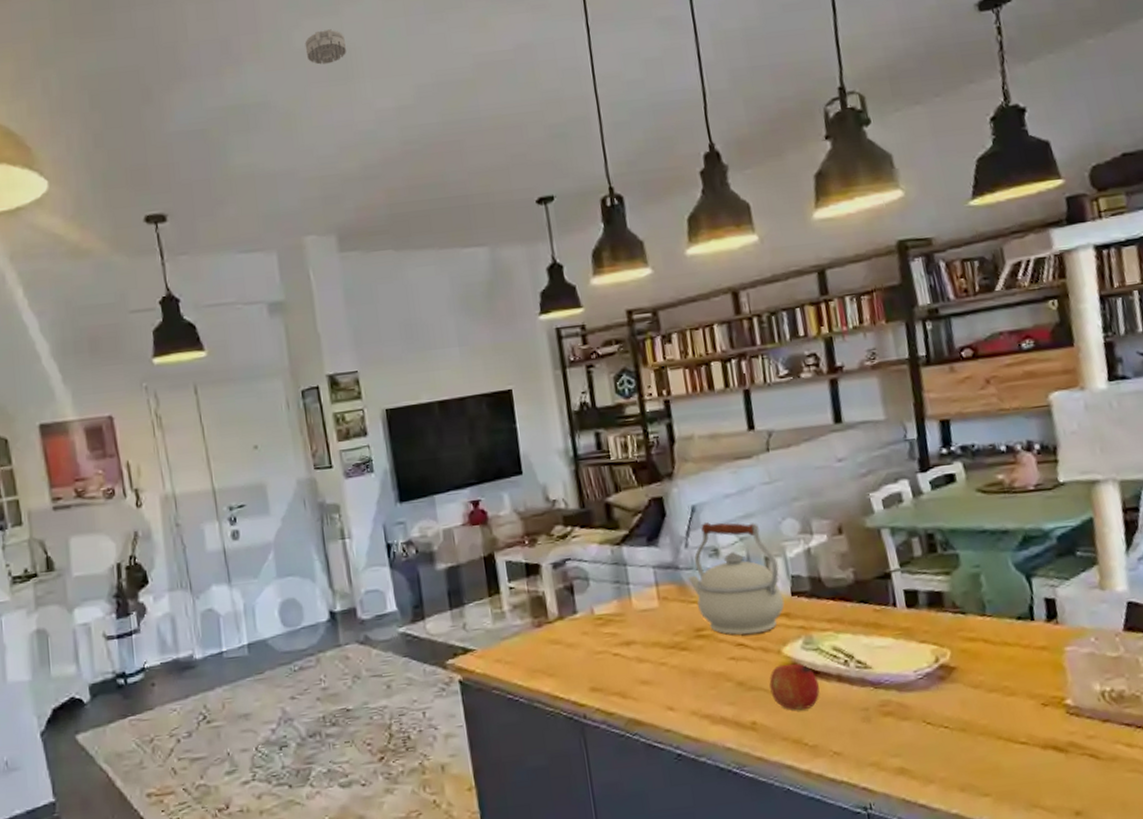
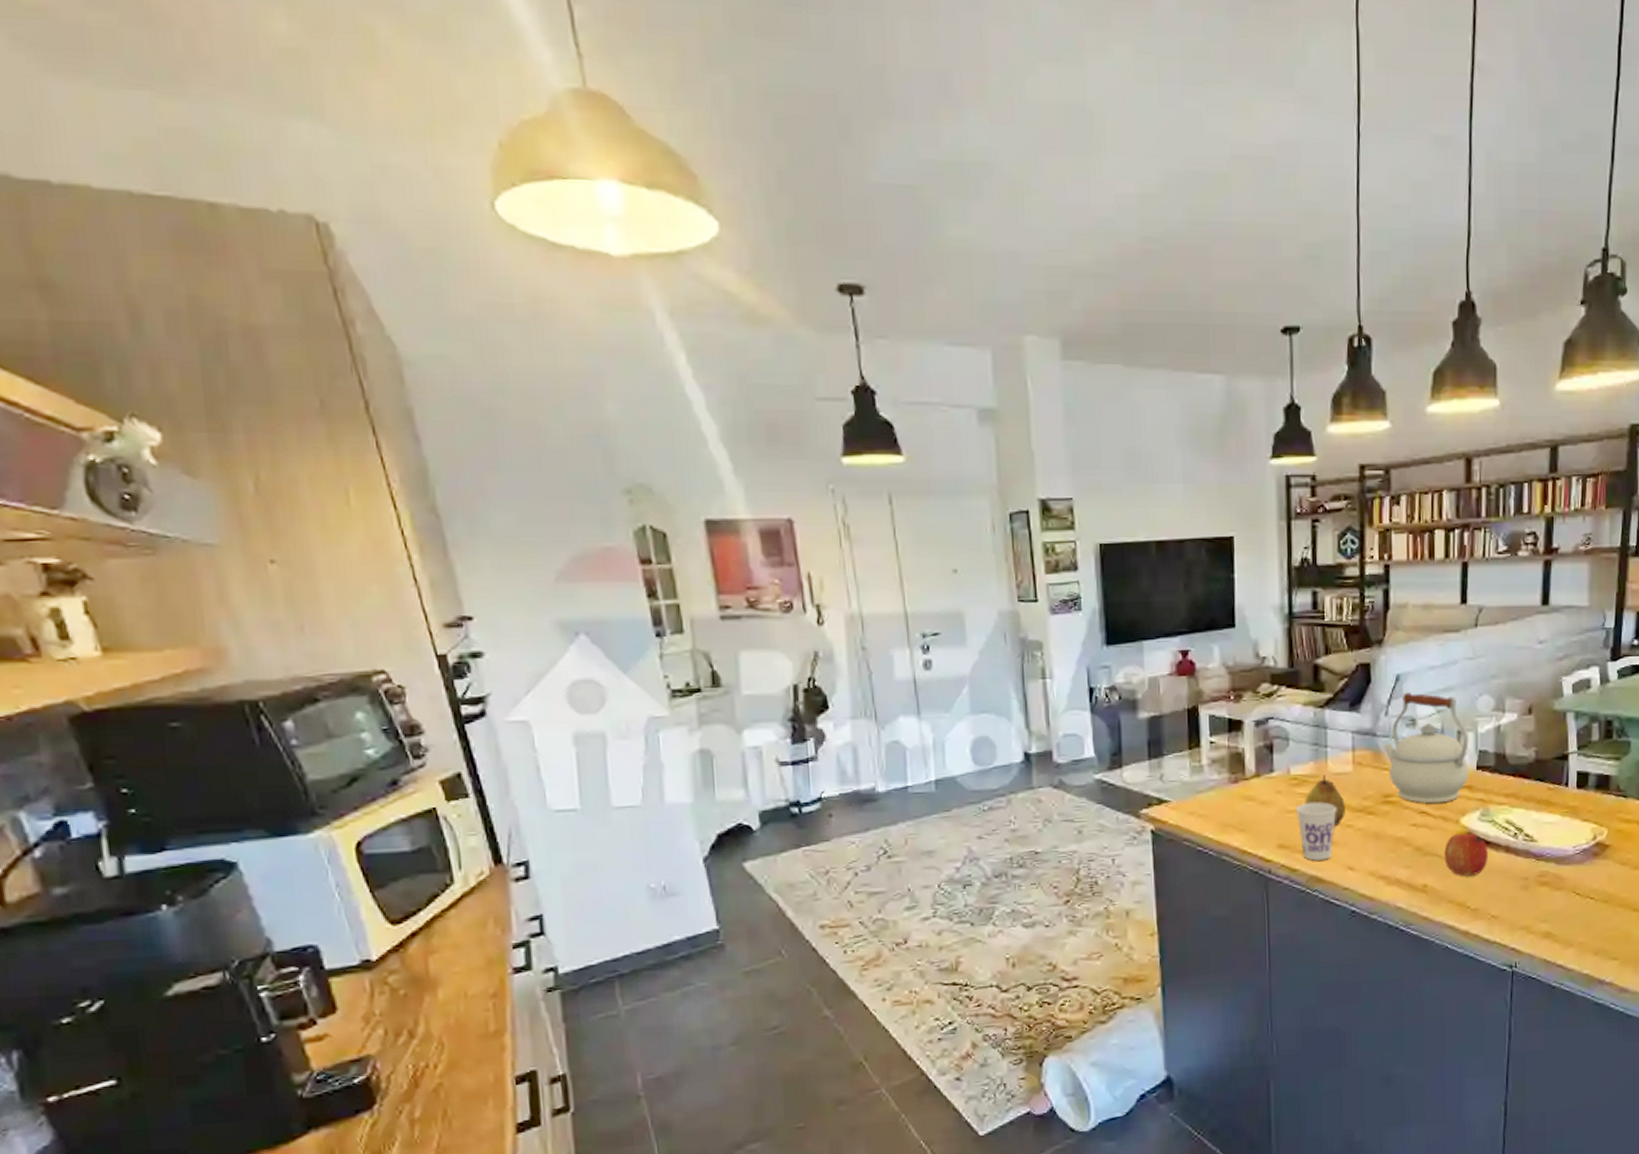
smoke detector: present [305,29,347,65] -> none [1039,82,1089,127]
cup: none [604,641,649,703] -> present [1295,802,1337,861]
fruit: none [612,612,657,666] -> present [1305,775,1345,827]

